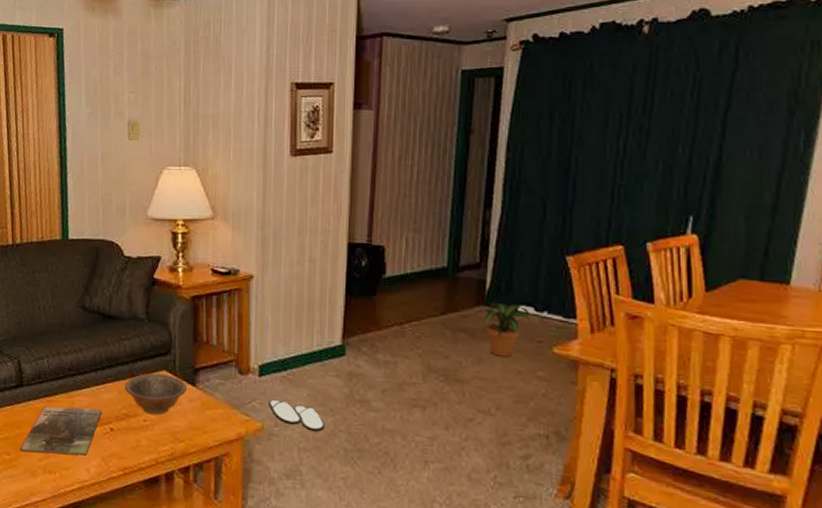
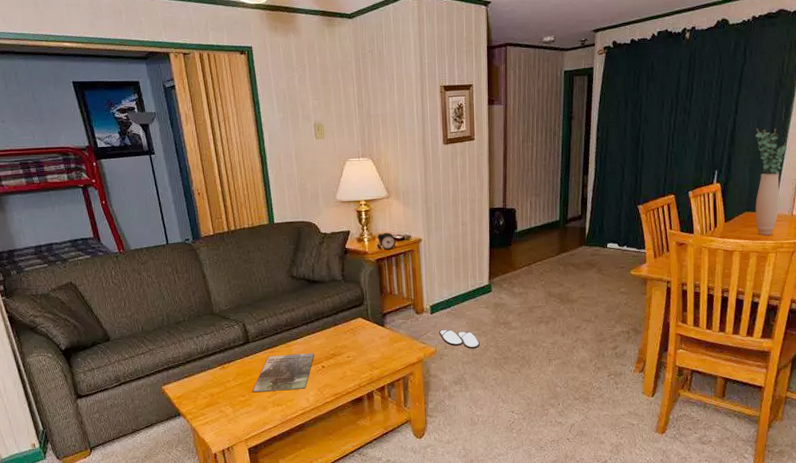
decorative bowl: present [124,373,188,415] -> none [330,320,379,352]
alarm clock: none [194,262,222,286] -> present [377,232,398,250]
potted plant: present [473,301,532,357] -> none [578,242,617,281]
vase: none [756,159,809,318] -> present [755,128,787,236]

